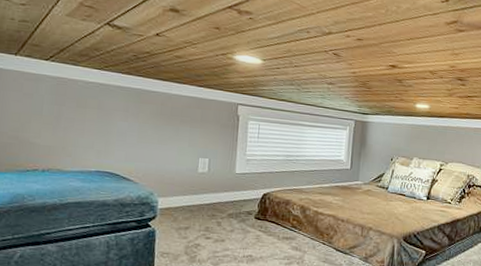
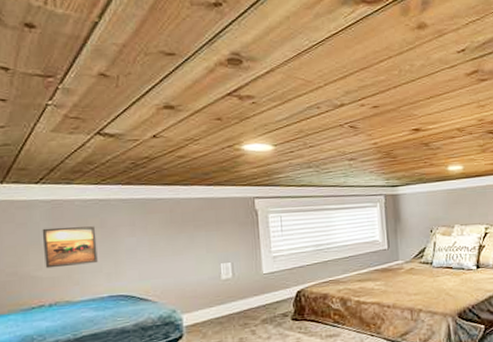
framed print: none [44,101,93,140] -> present [42,226,98,269]

